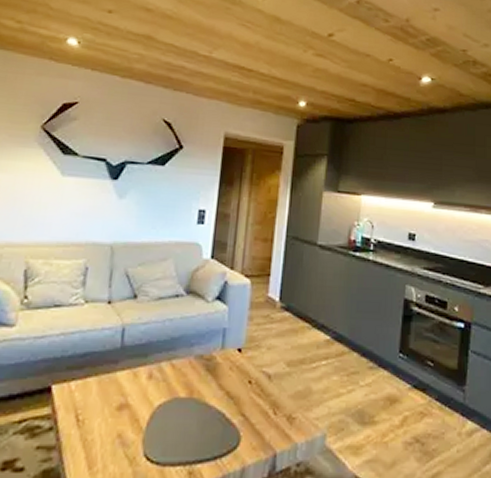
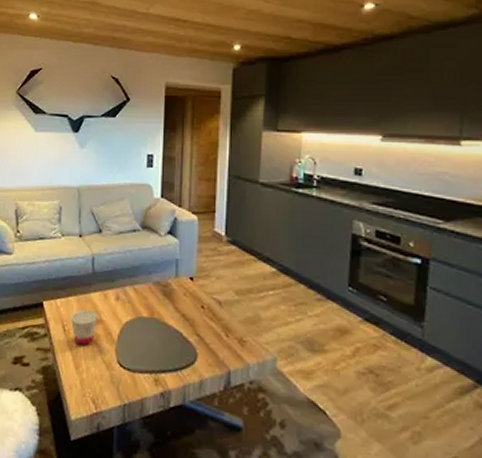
cup: none [87,392,124,438] -> present [70,309,98,345]

